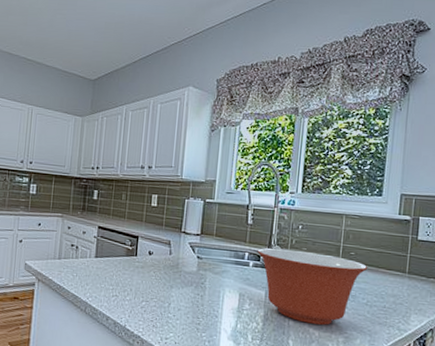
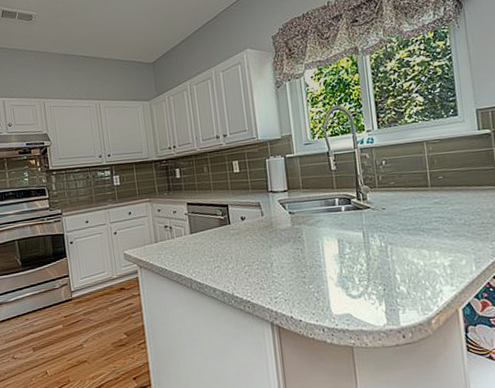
mixing bowl: present [257,248,368,325] -> none [346,183,459,255]

